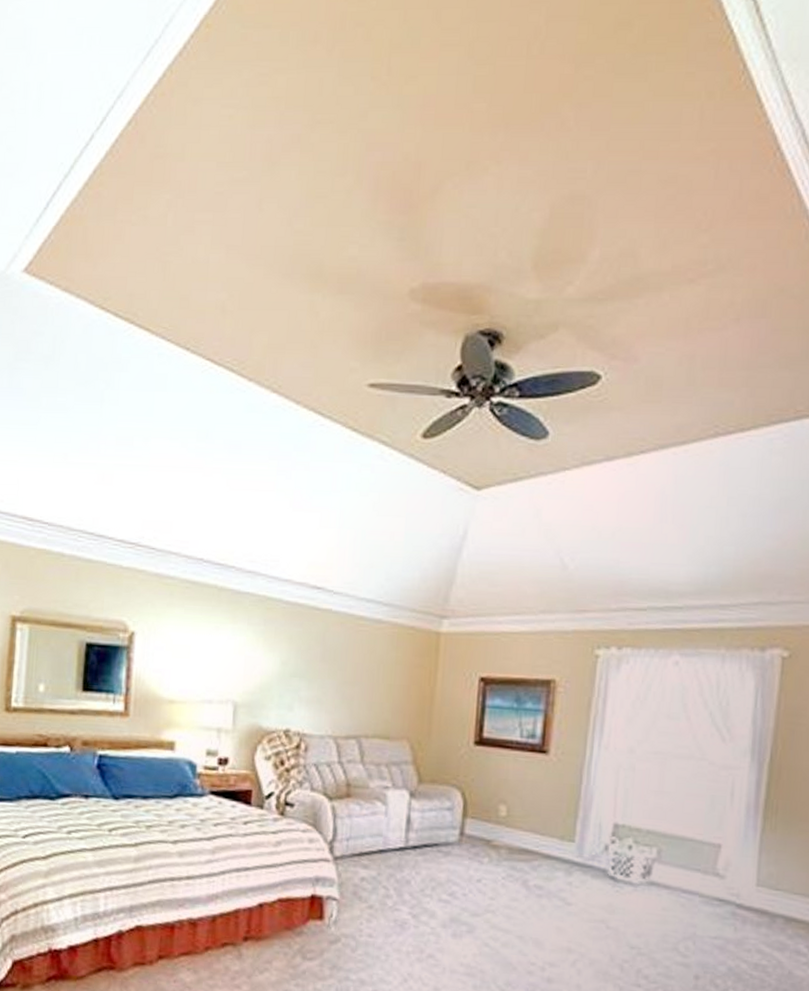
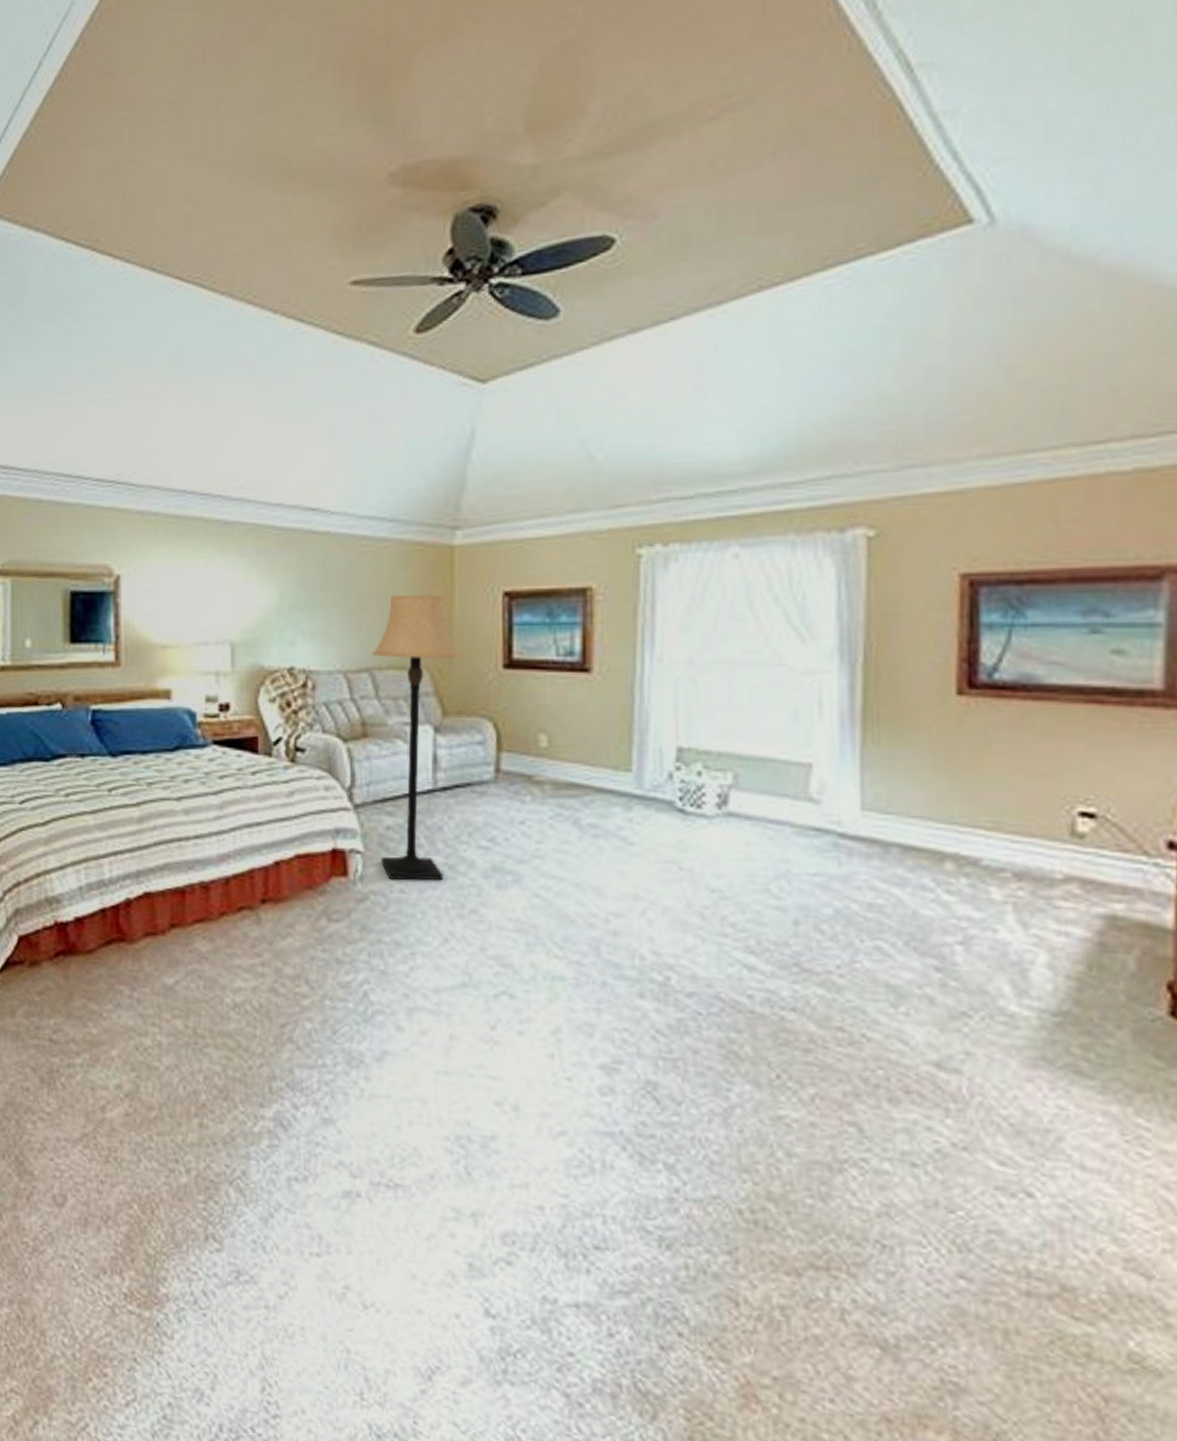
lamp: none [353,672,439,927] -> present [371,595,461,881]

